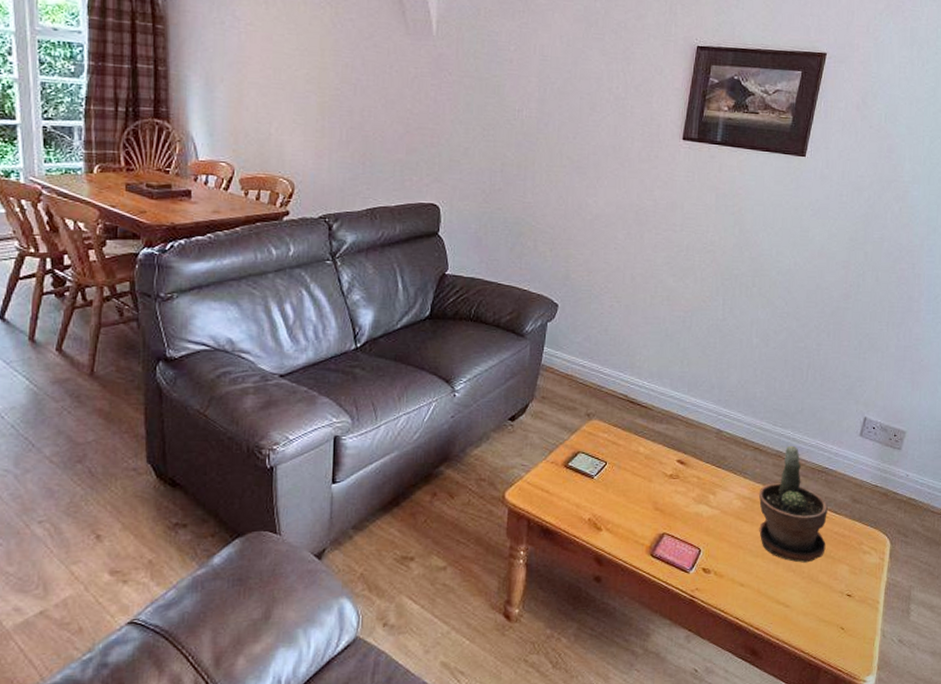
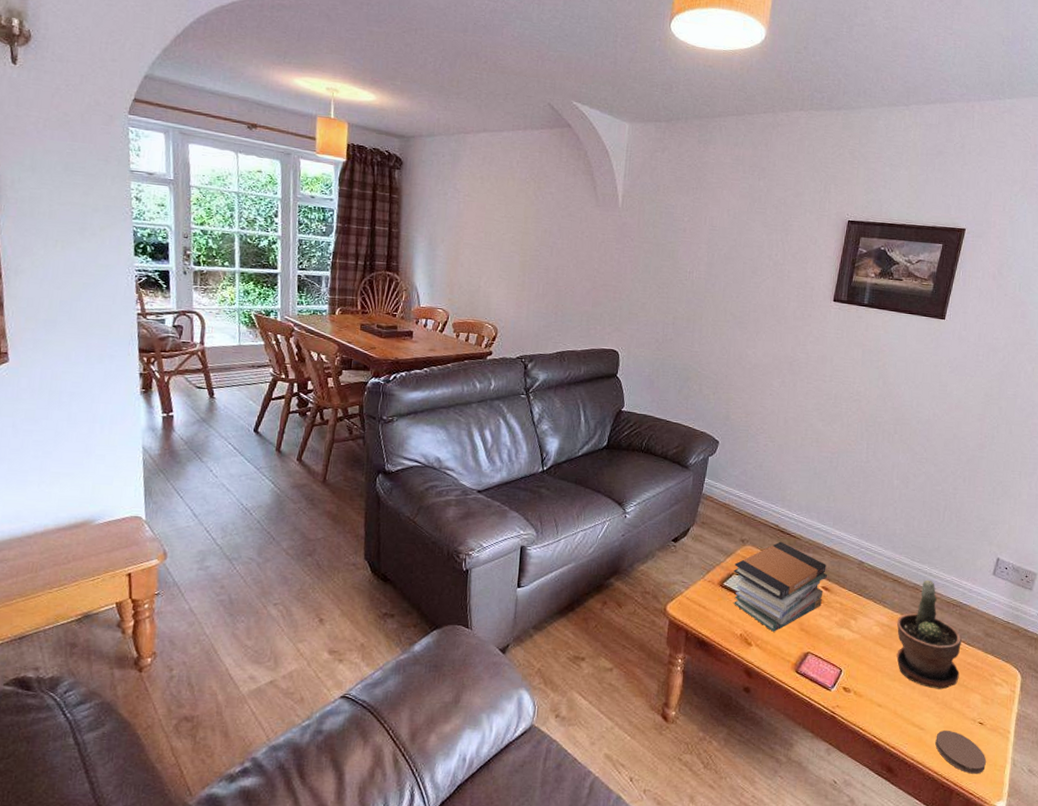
book stack: none [579,413,682,514] -> present [734,541,827,632]
coaster: none [801,606,855,650] -> present [935,730,986,774]

